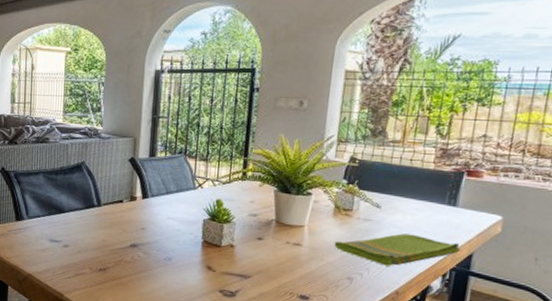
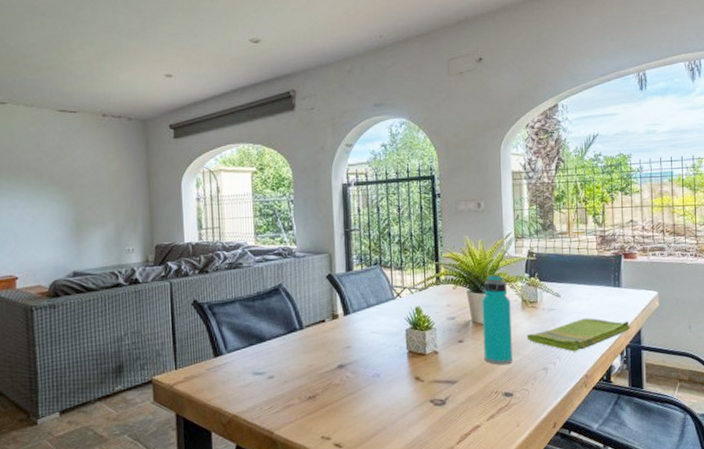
water bottle: none [283,176,322,269] -> present [482,274,513,365]

